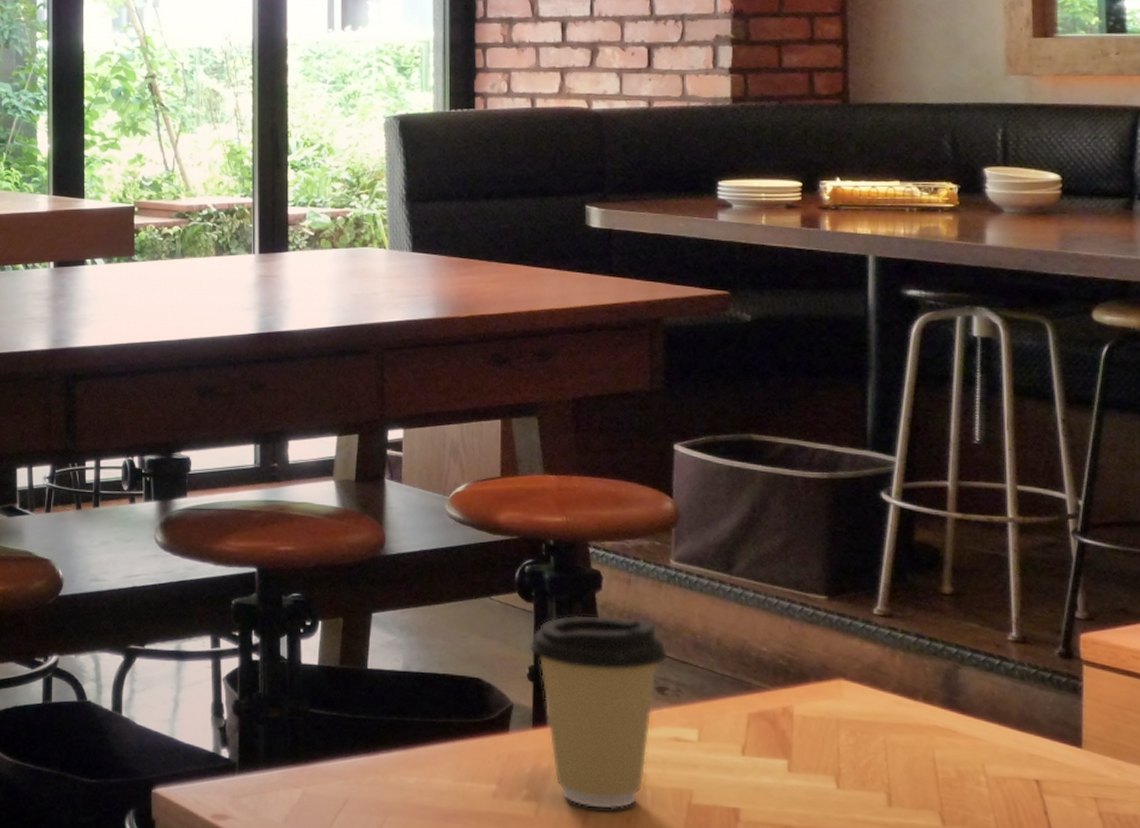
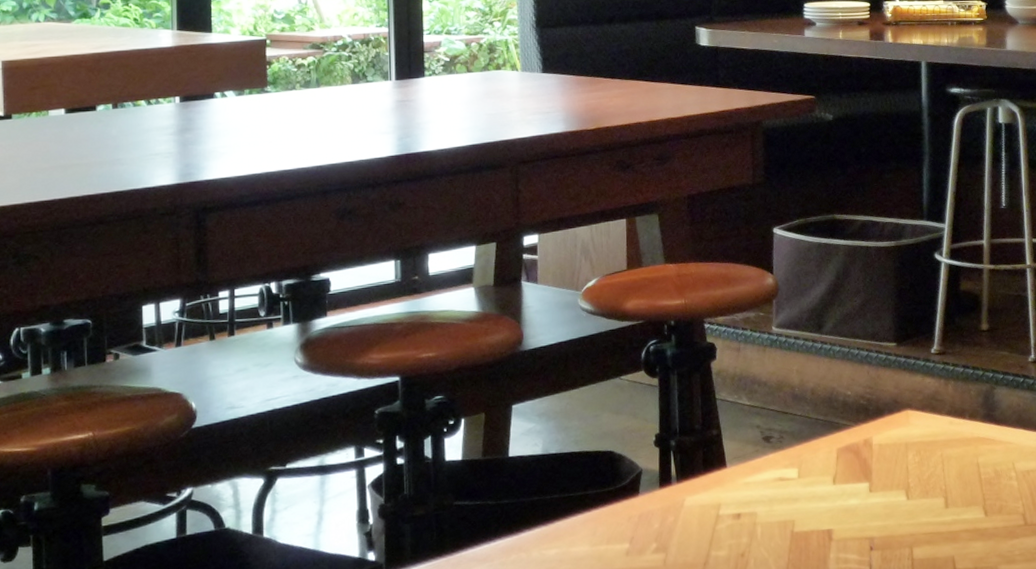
coffee cup: present [529,615,668,810] -> none [655,380,772,550]

